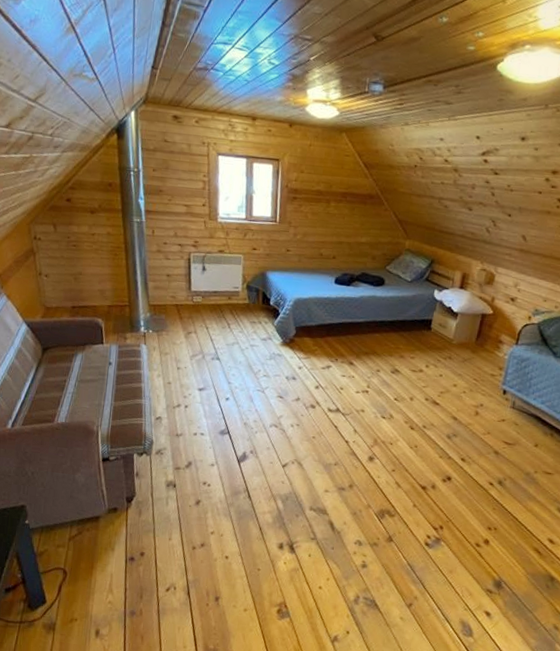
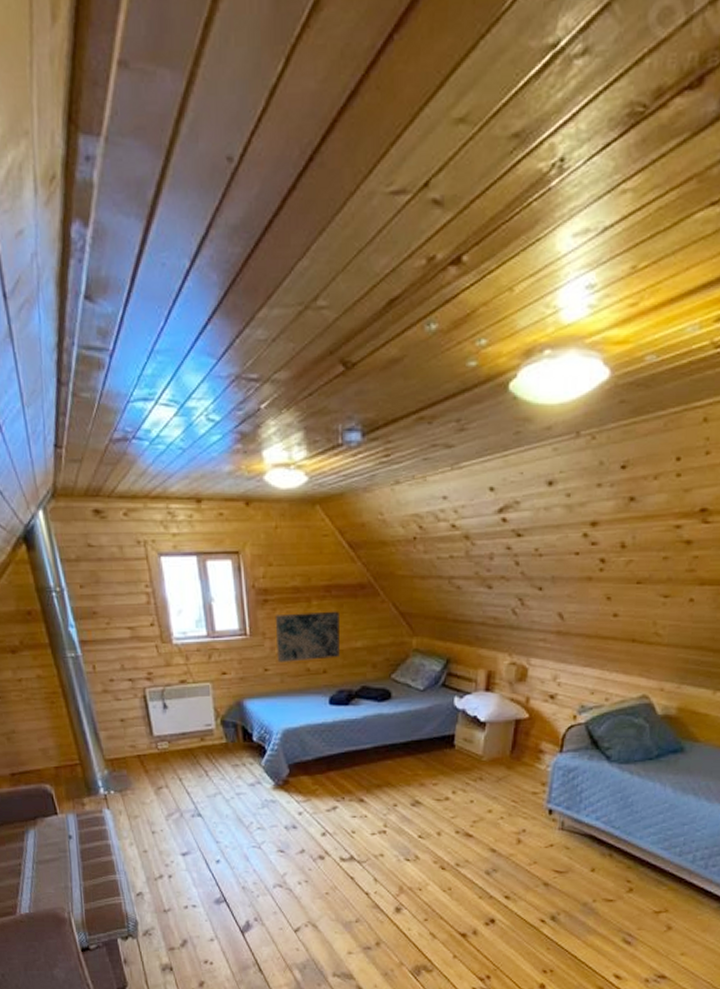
wall art: none [298,210,351,248] -> present [275,611,339,662]

